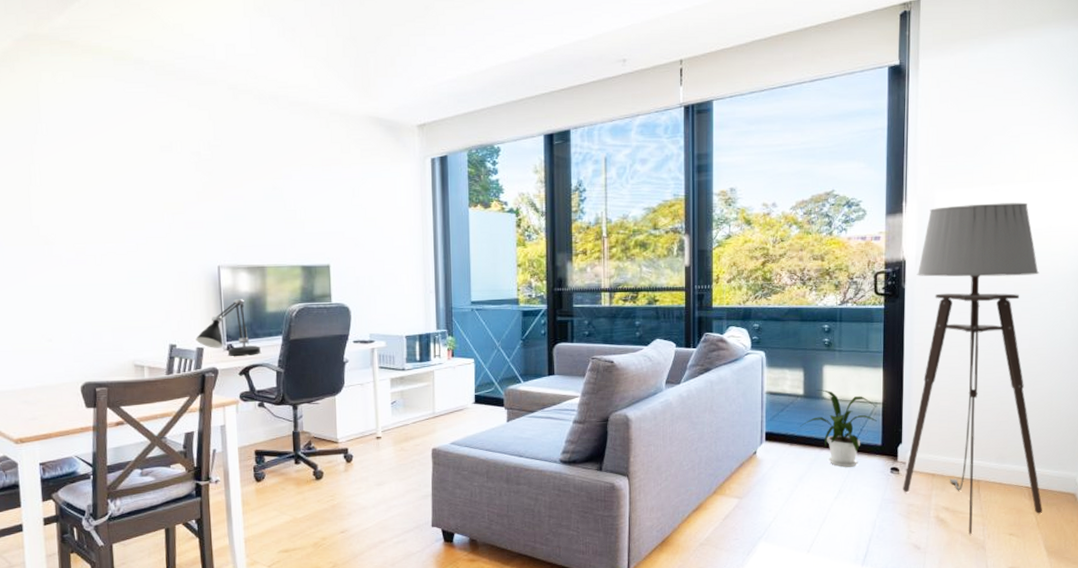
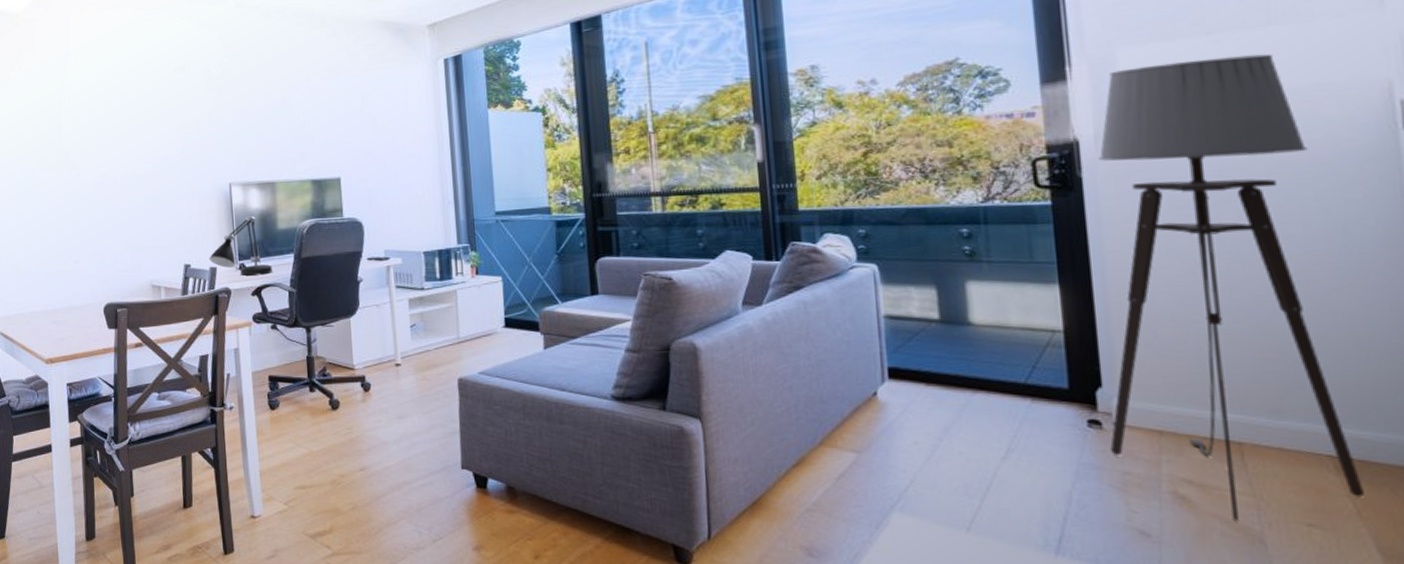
house plant: present [800,390,877,467] -> none [939,313,1058,417]

